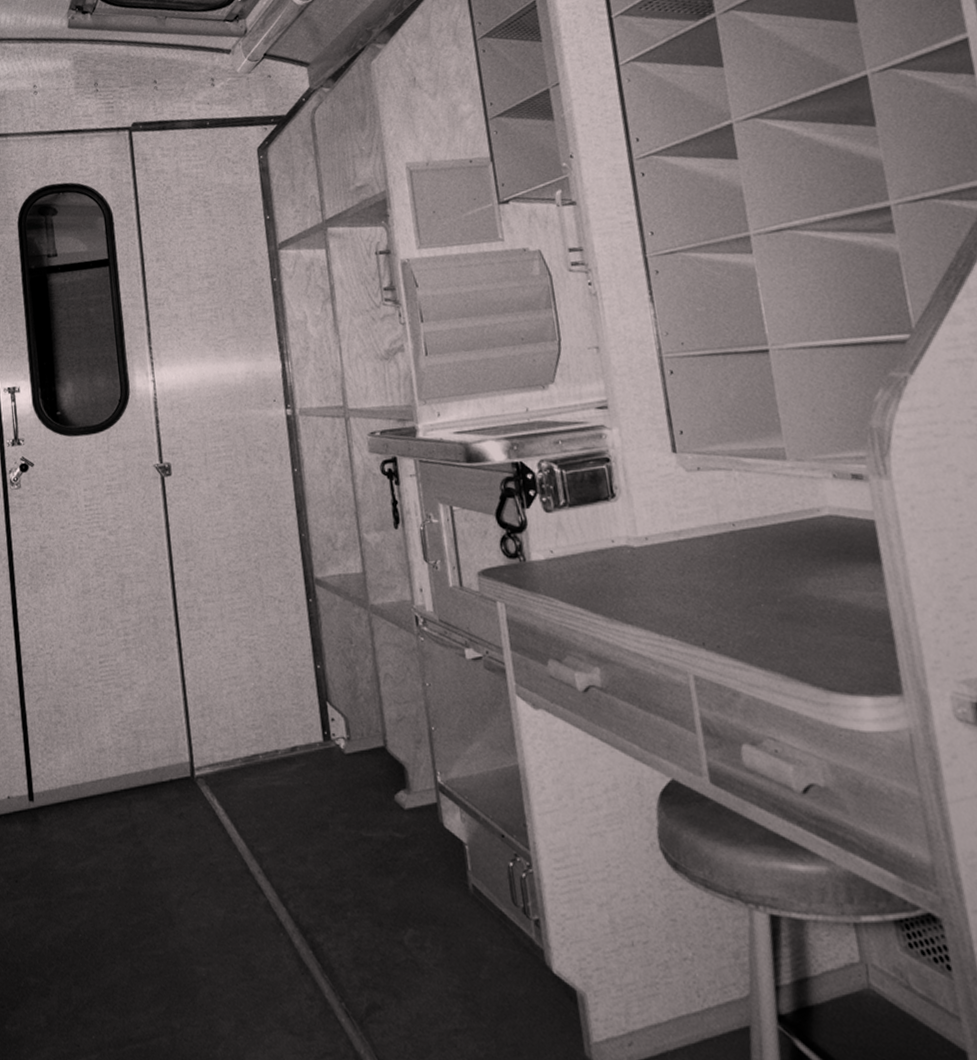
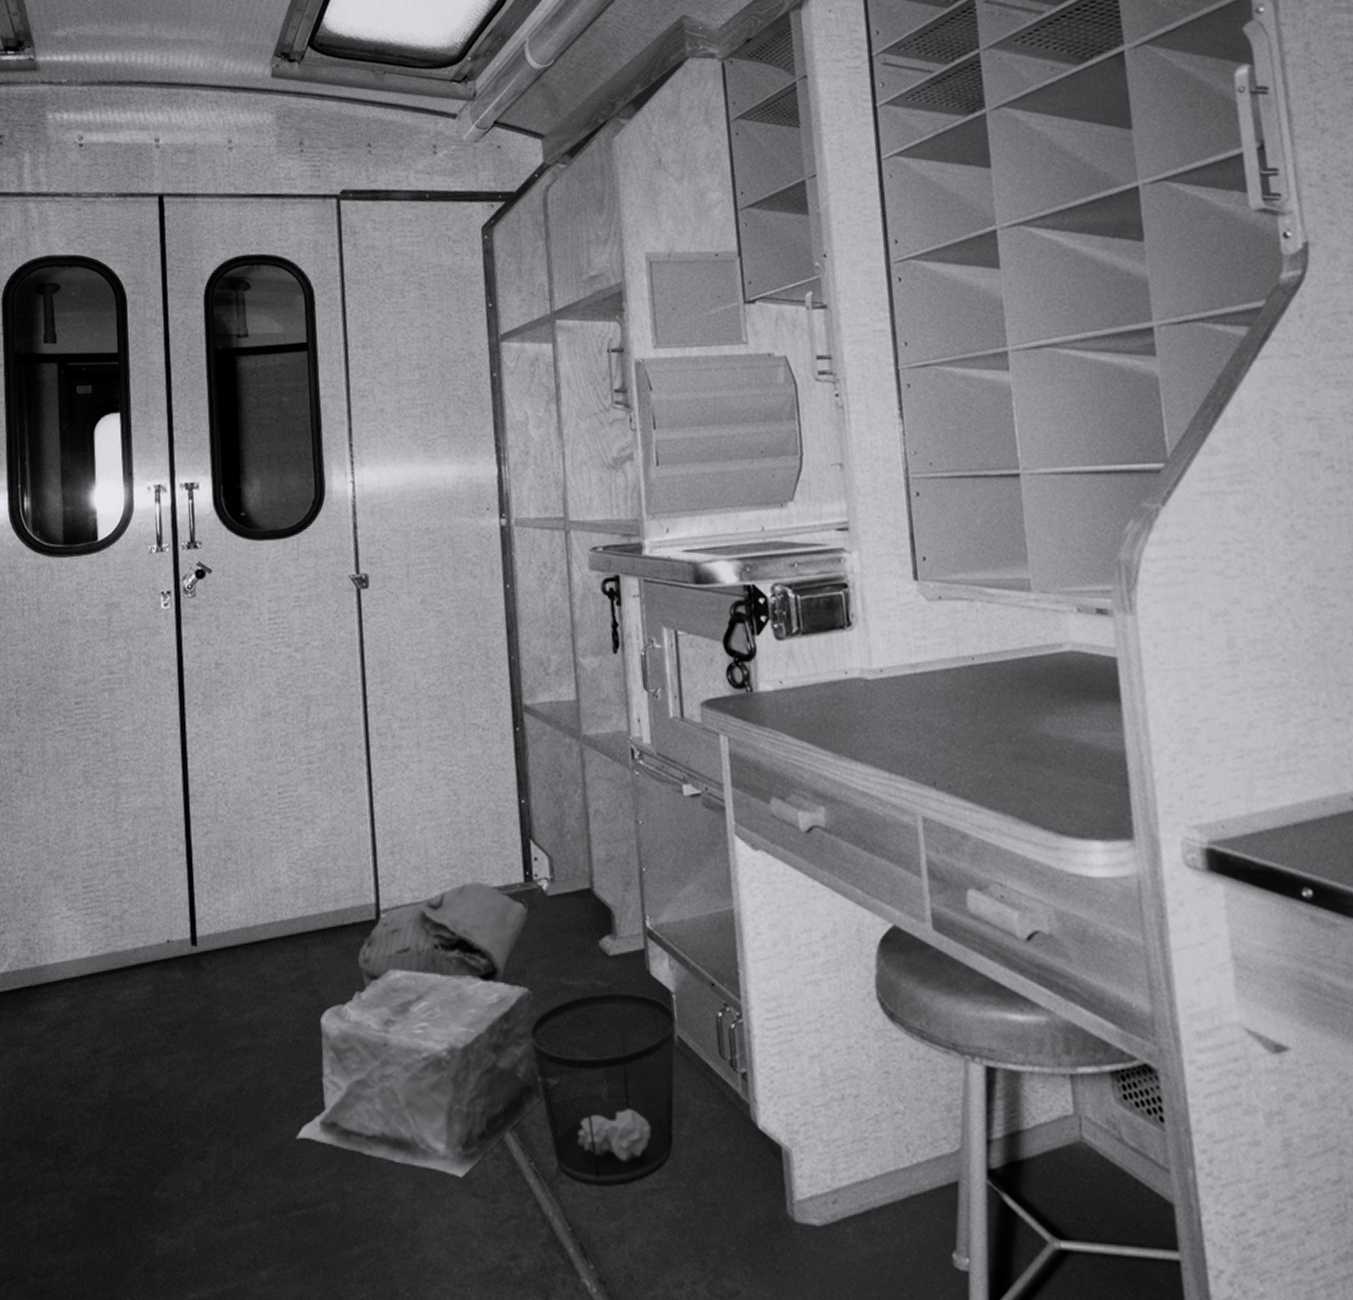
package: none [128,821,363,1016] -> present [295,968,558,1178]
bag: none [176,741,329,838] -> present [358,882,529,987]
waste bin: none [333,843,473,1026] -> present [528,992,677,1186]

